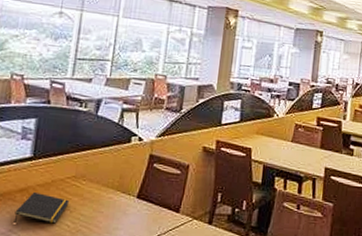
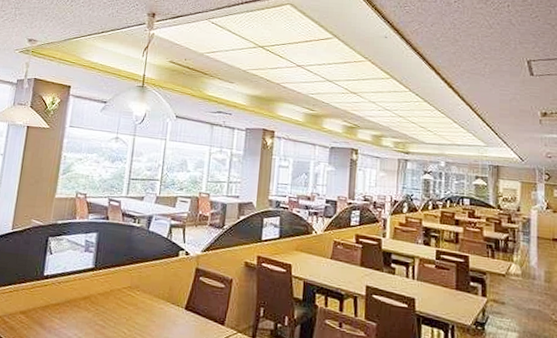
notepad: present [13,191,70,224] -> none [78,299,126,331]

